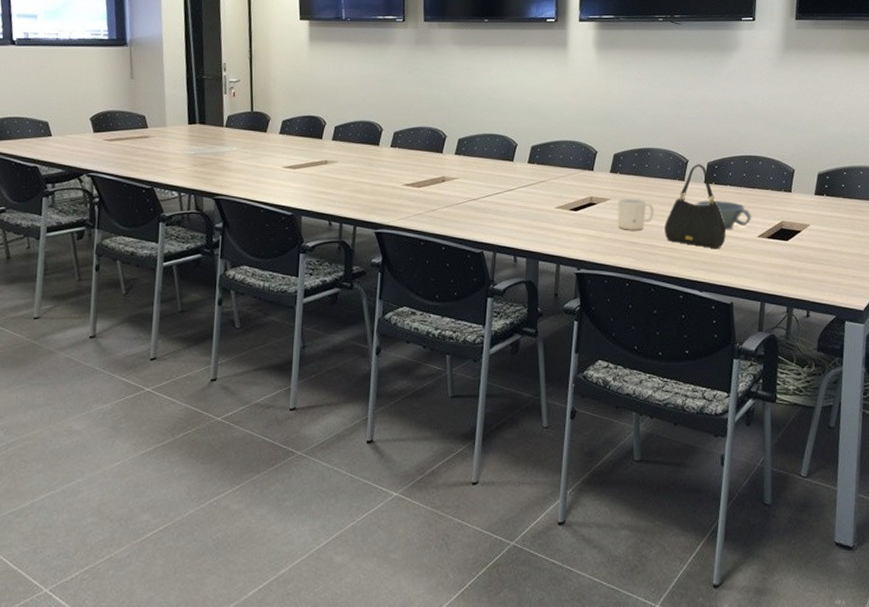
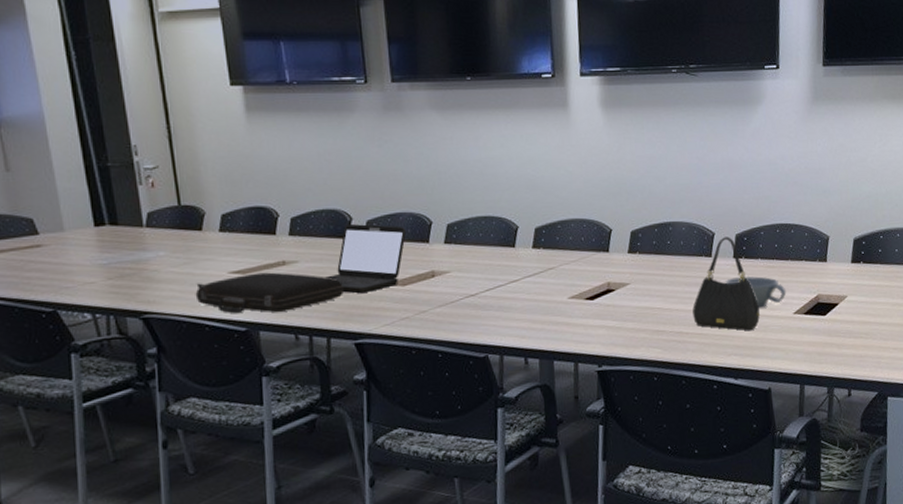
briefcase: none [256,169,371,201] -> present [195,272,345,313]
laptop: none [357,133,424,192] -> present [325,223,406,294]
mug: present [617,198,655,230] -> none [638,280,681,318]

